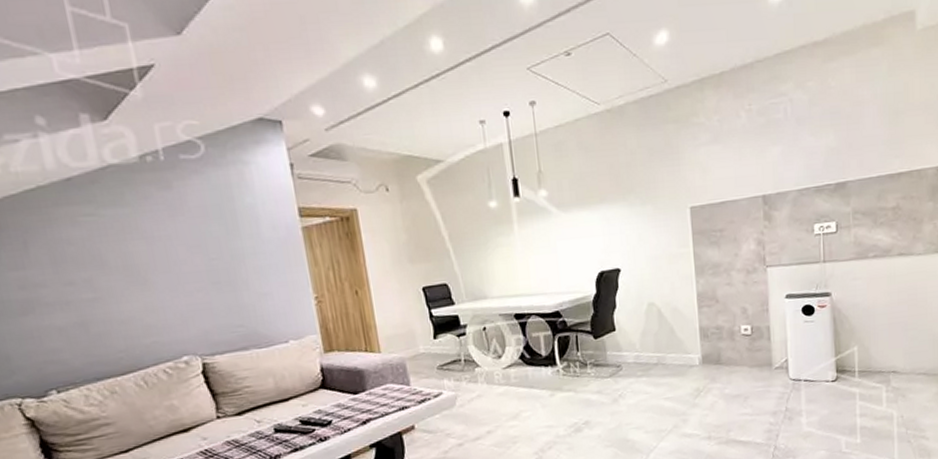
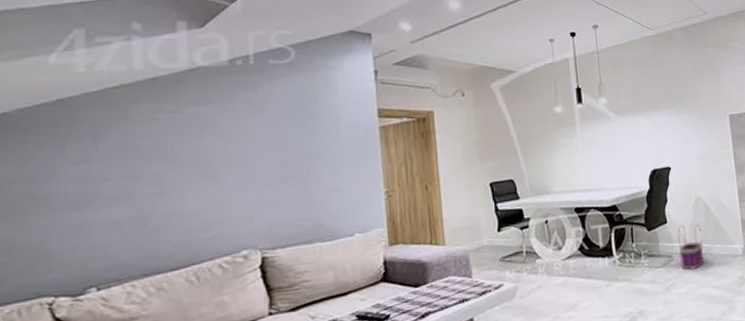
basket: none [627,331,656,381] -> present [678,224,704,270]

